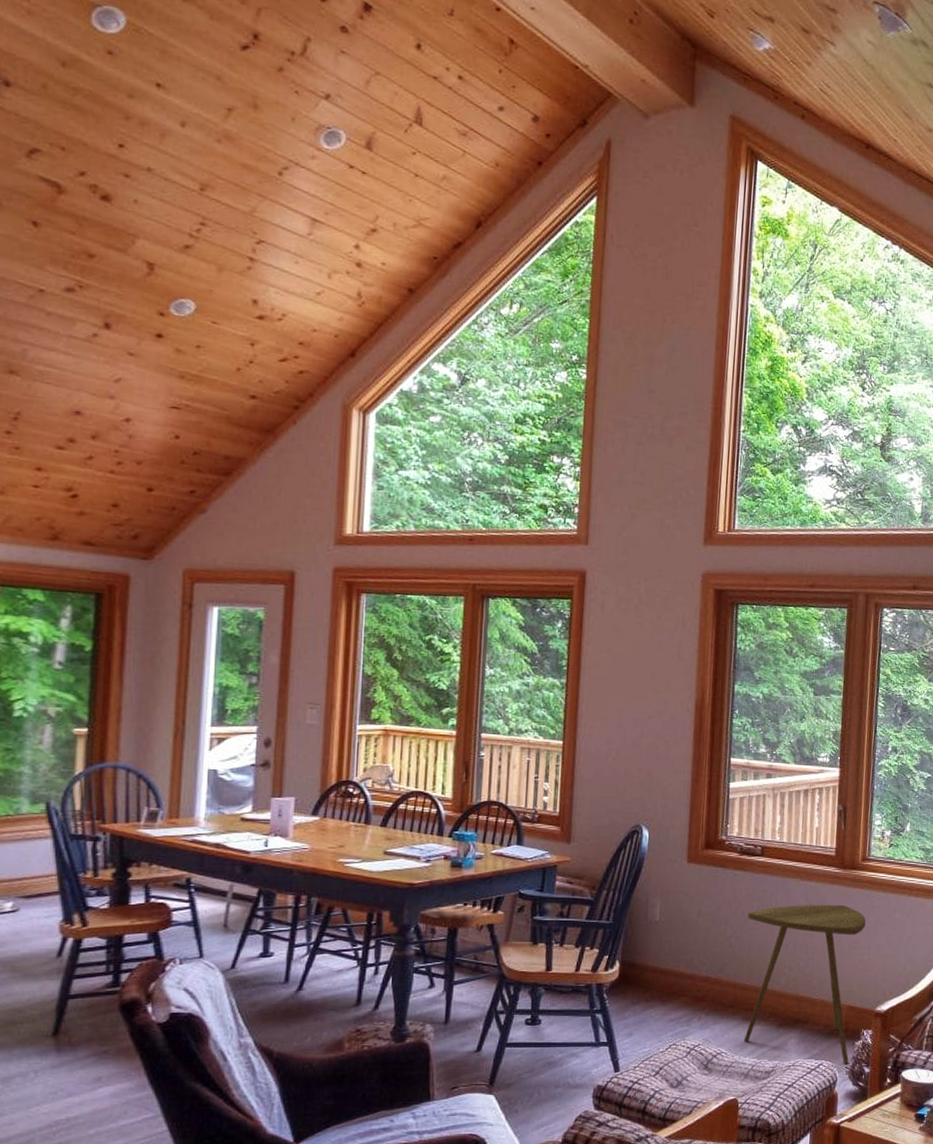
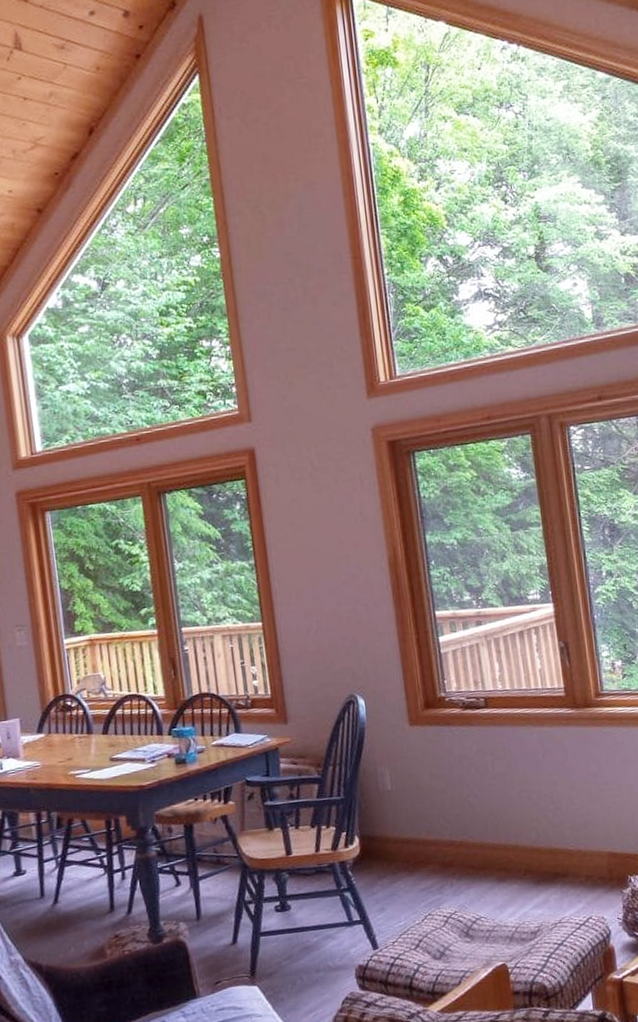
side table: present [743,905,866,1064] -> none [482,747,620,915]

